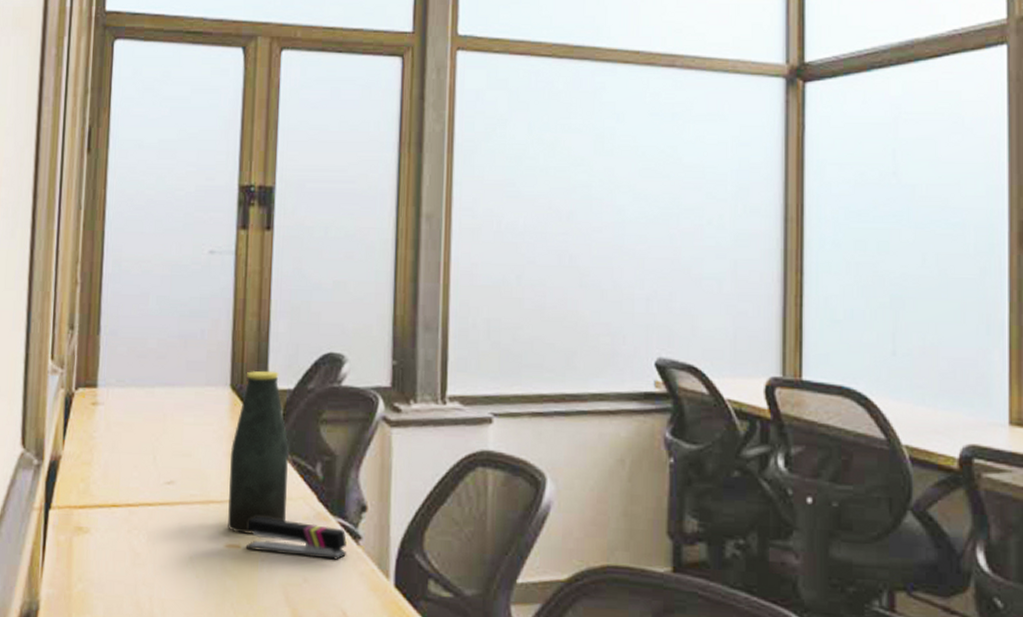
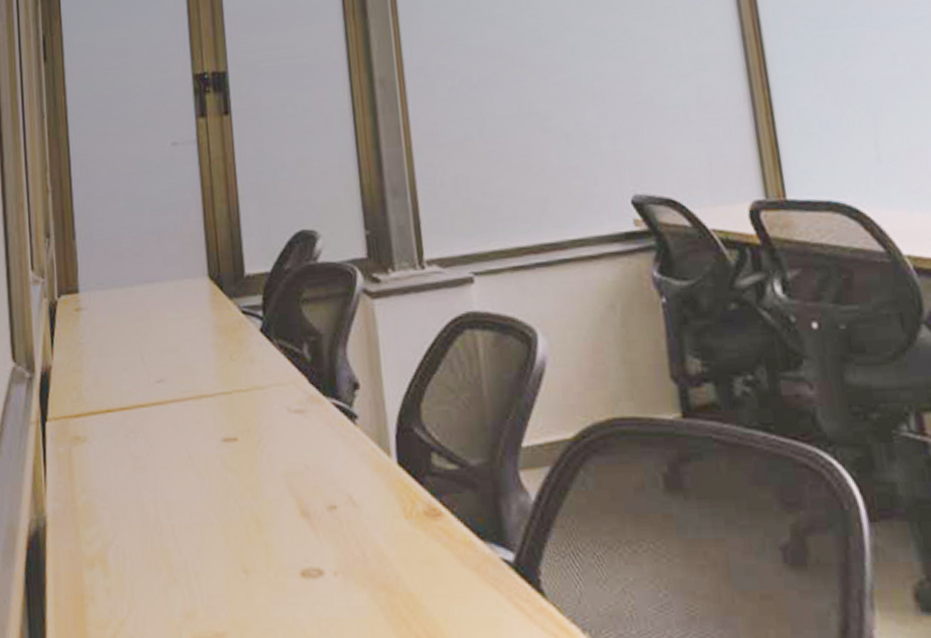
bottle: present [228,370,290,534] -> none [216,255,279,426]
stapler: present [245,516,347,560] -> none [242,405,344,444]

